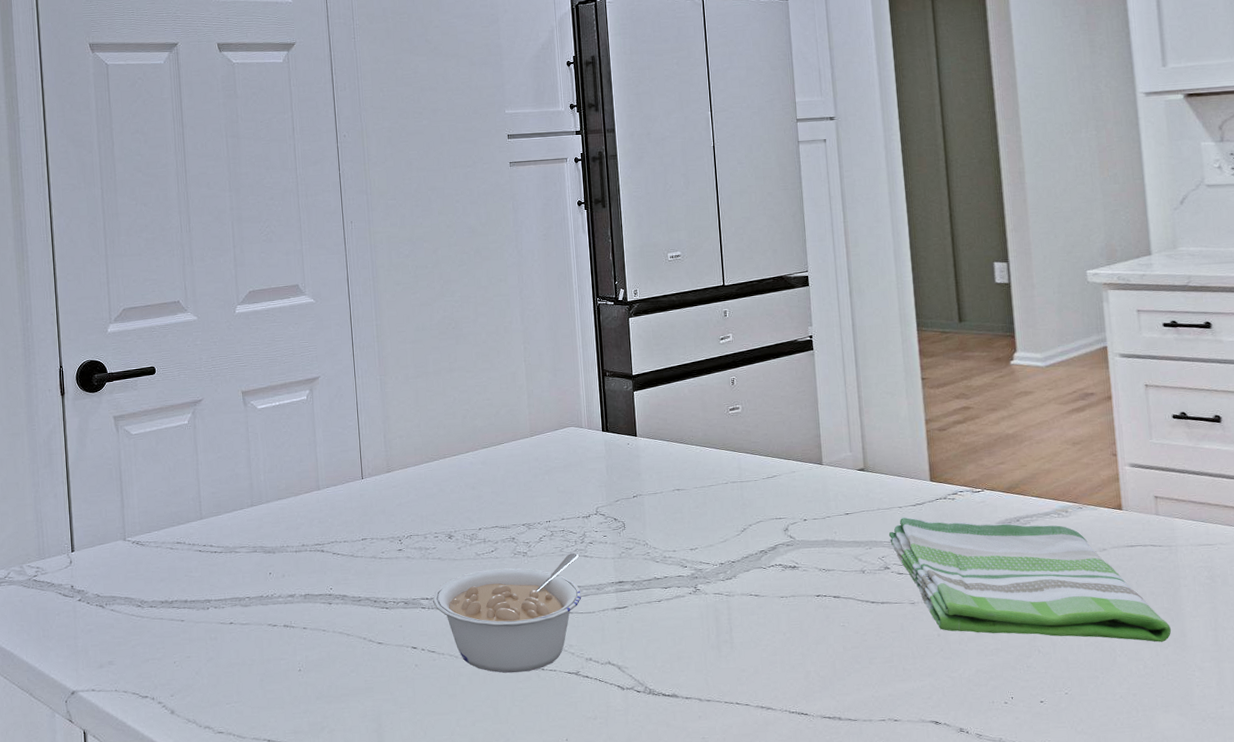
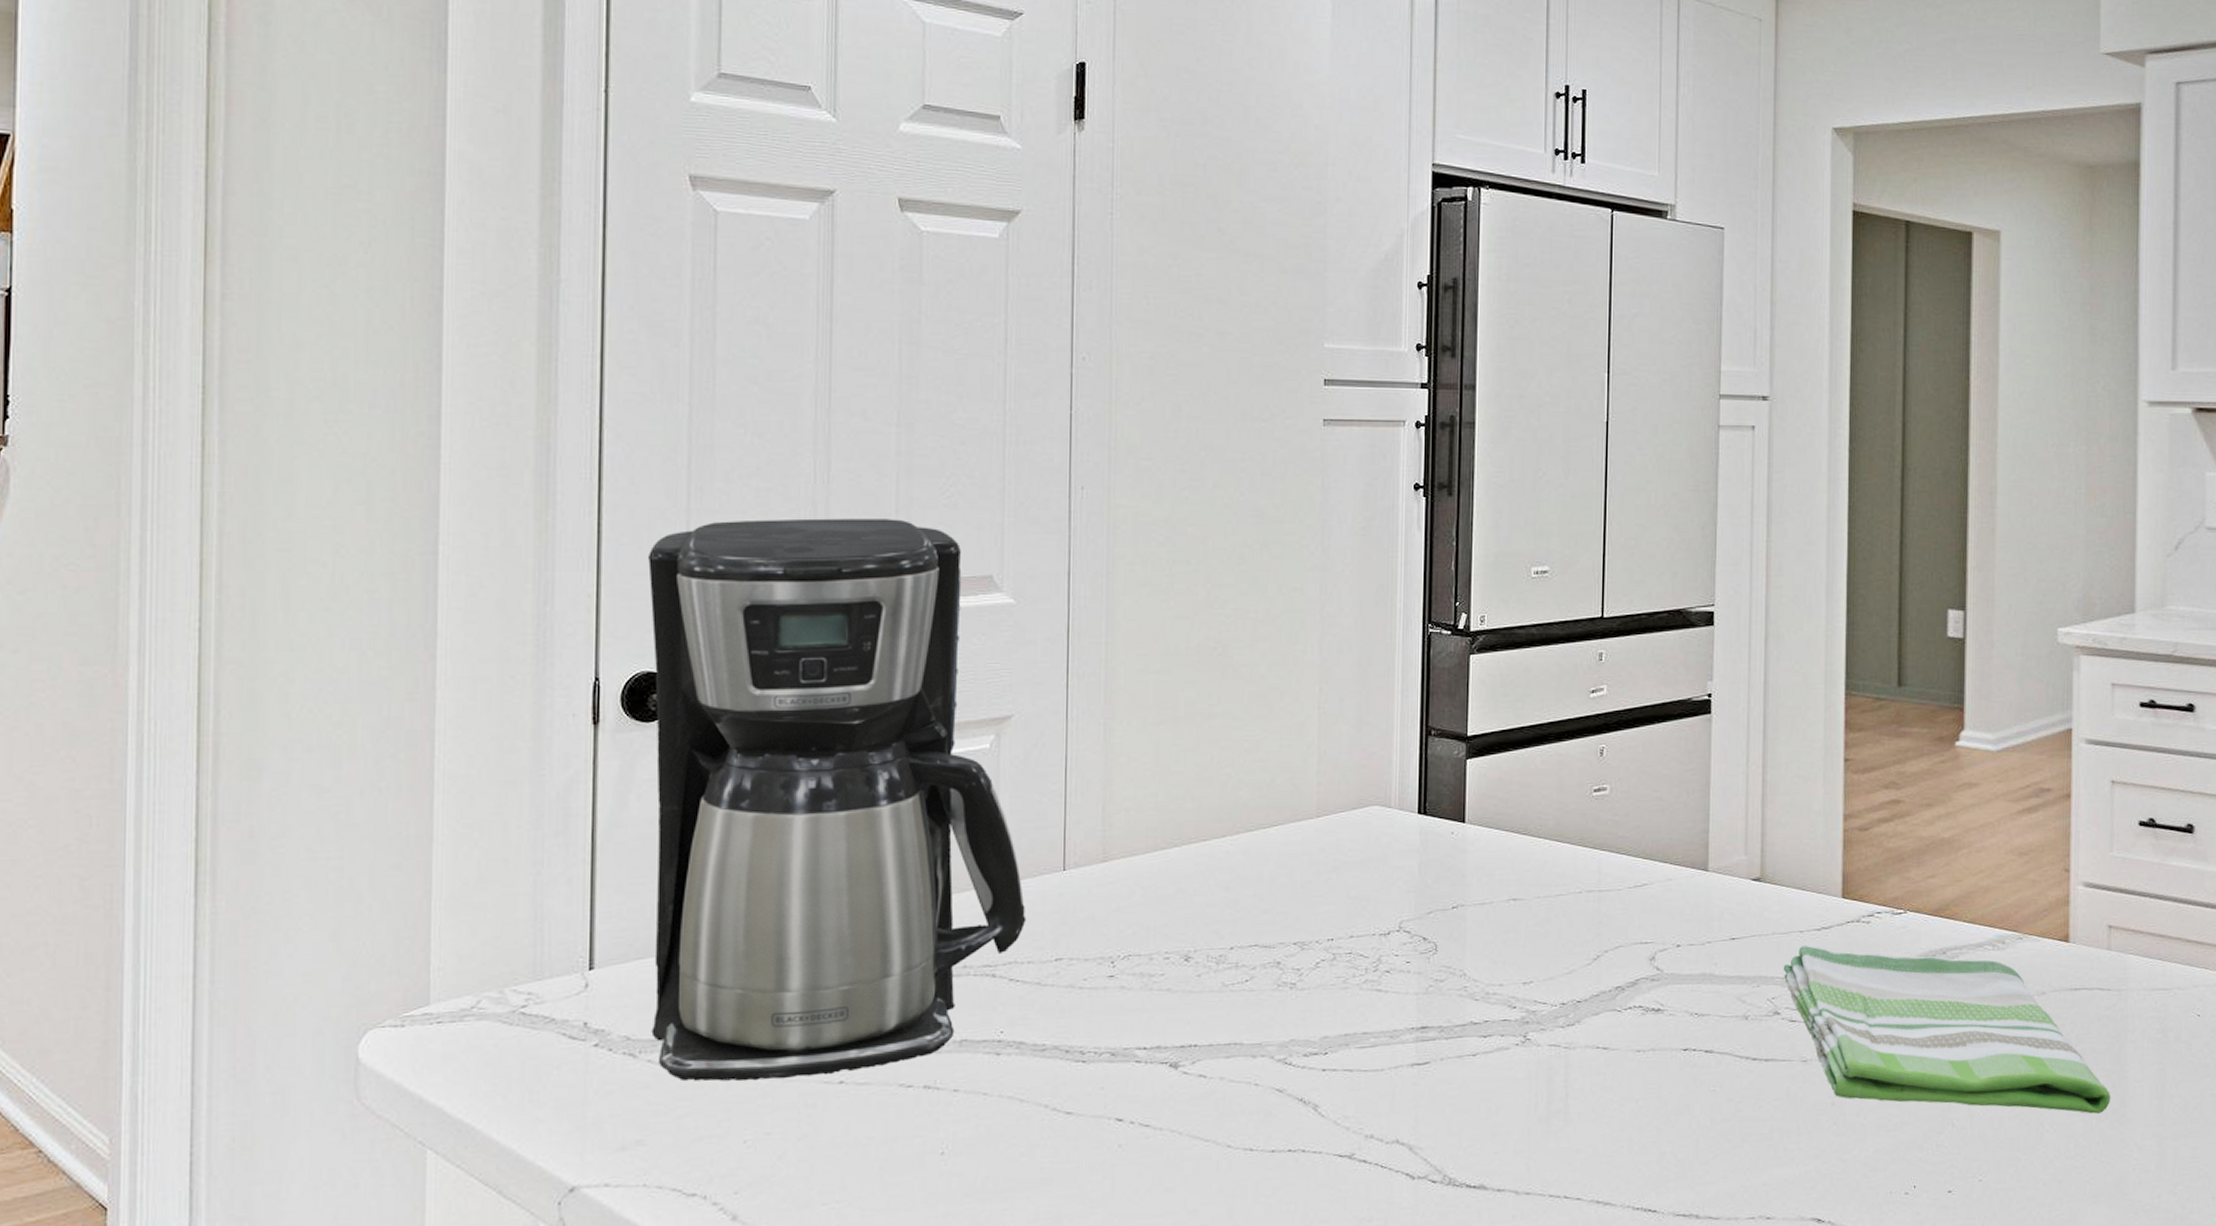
coffee maker: none [85,252,341,623] -> present [648,518,1026,1082]
legume: present [432,553,582,673] -> none [1152,986,1370,1157]

